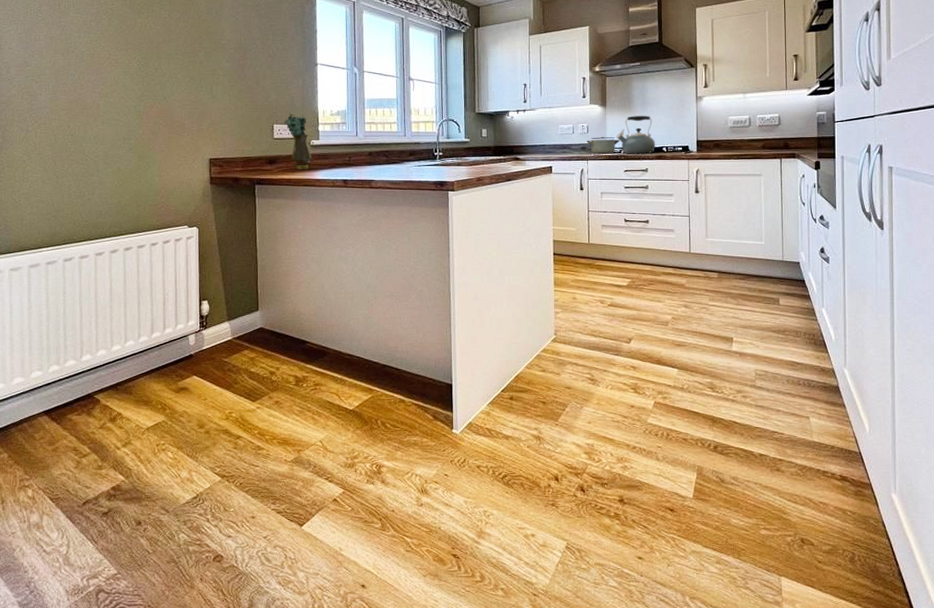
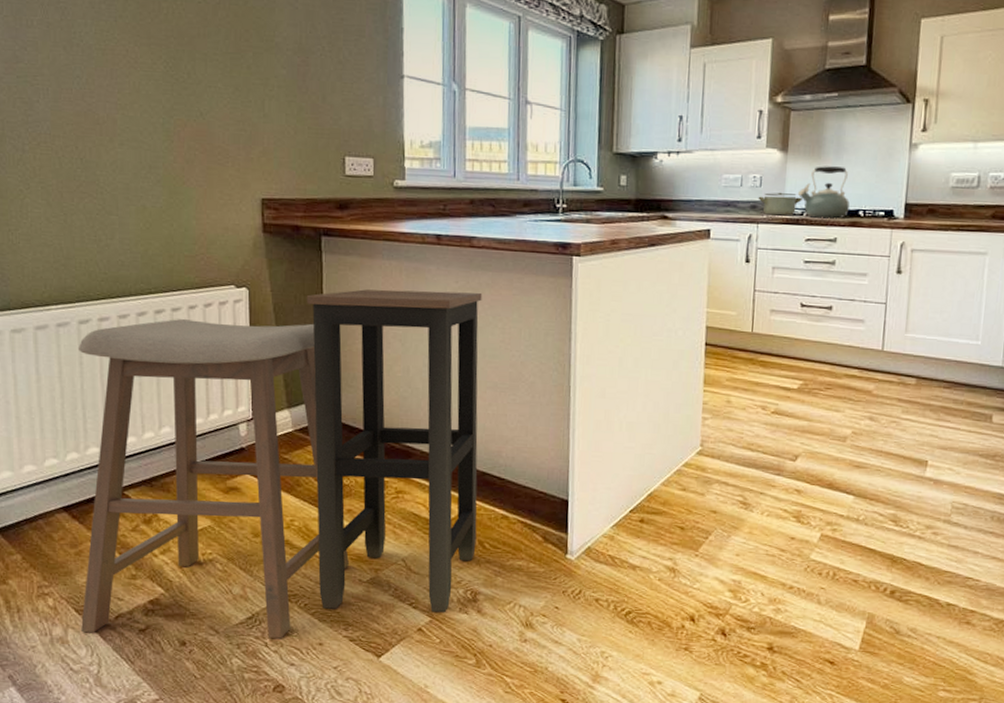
bar stool: none [54,252,277,518] -> present [77,319,350,638]
bar stool: none [243,222,380,486] -> present [306,289,483,613]
vase: present [284,112,313,169] -> none [359,141,396,219]

